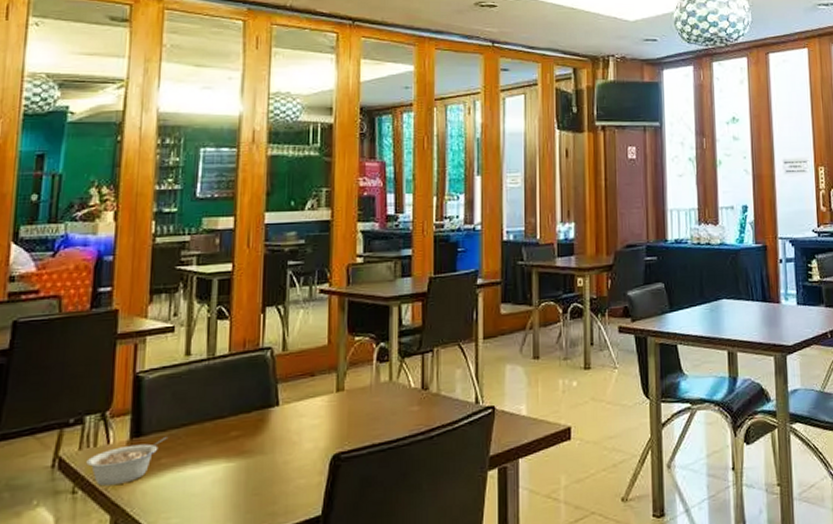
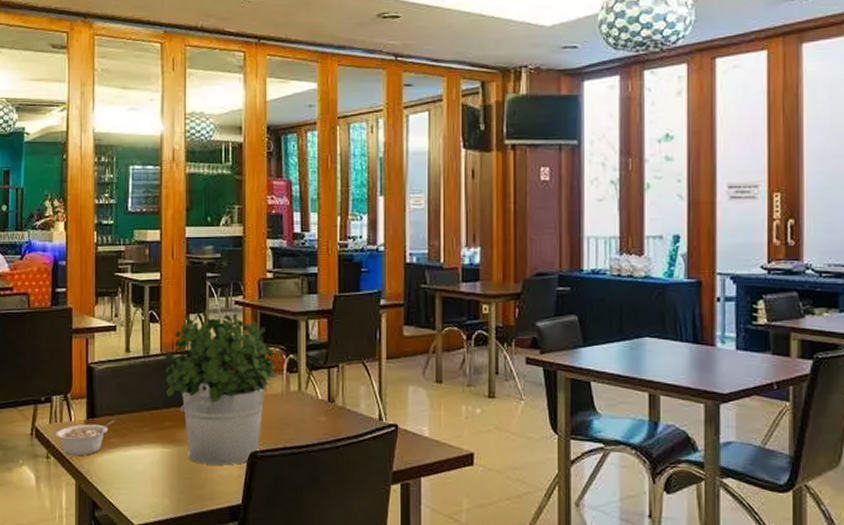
potted plant: none [233,302,365,476] -> present [164,313,276,466]

